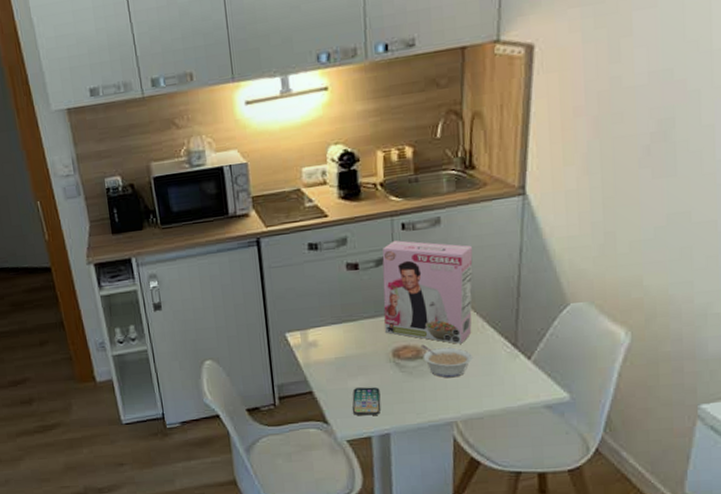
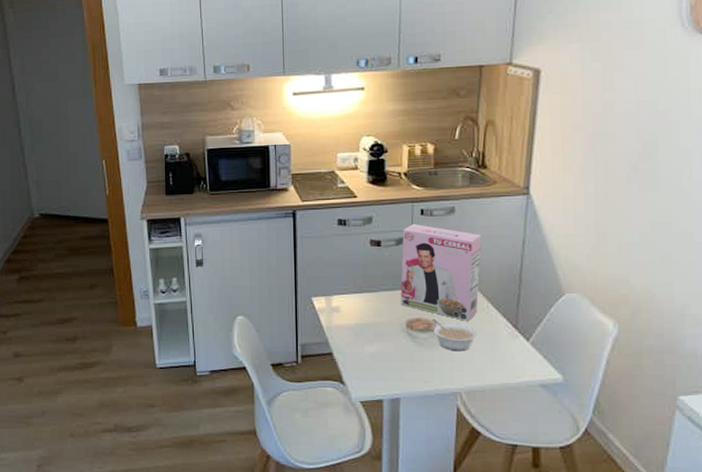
smartphone: present [352,387,381,416] -> none [368,353,393,380]

